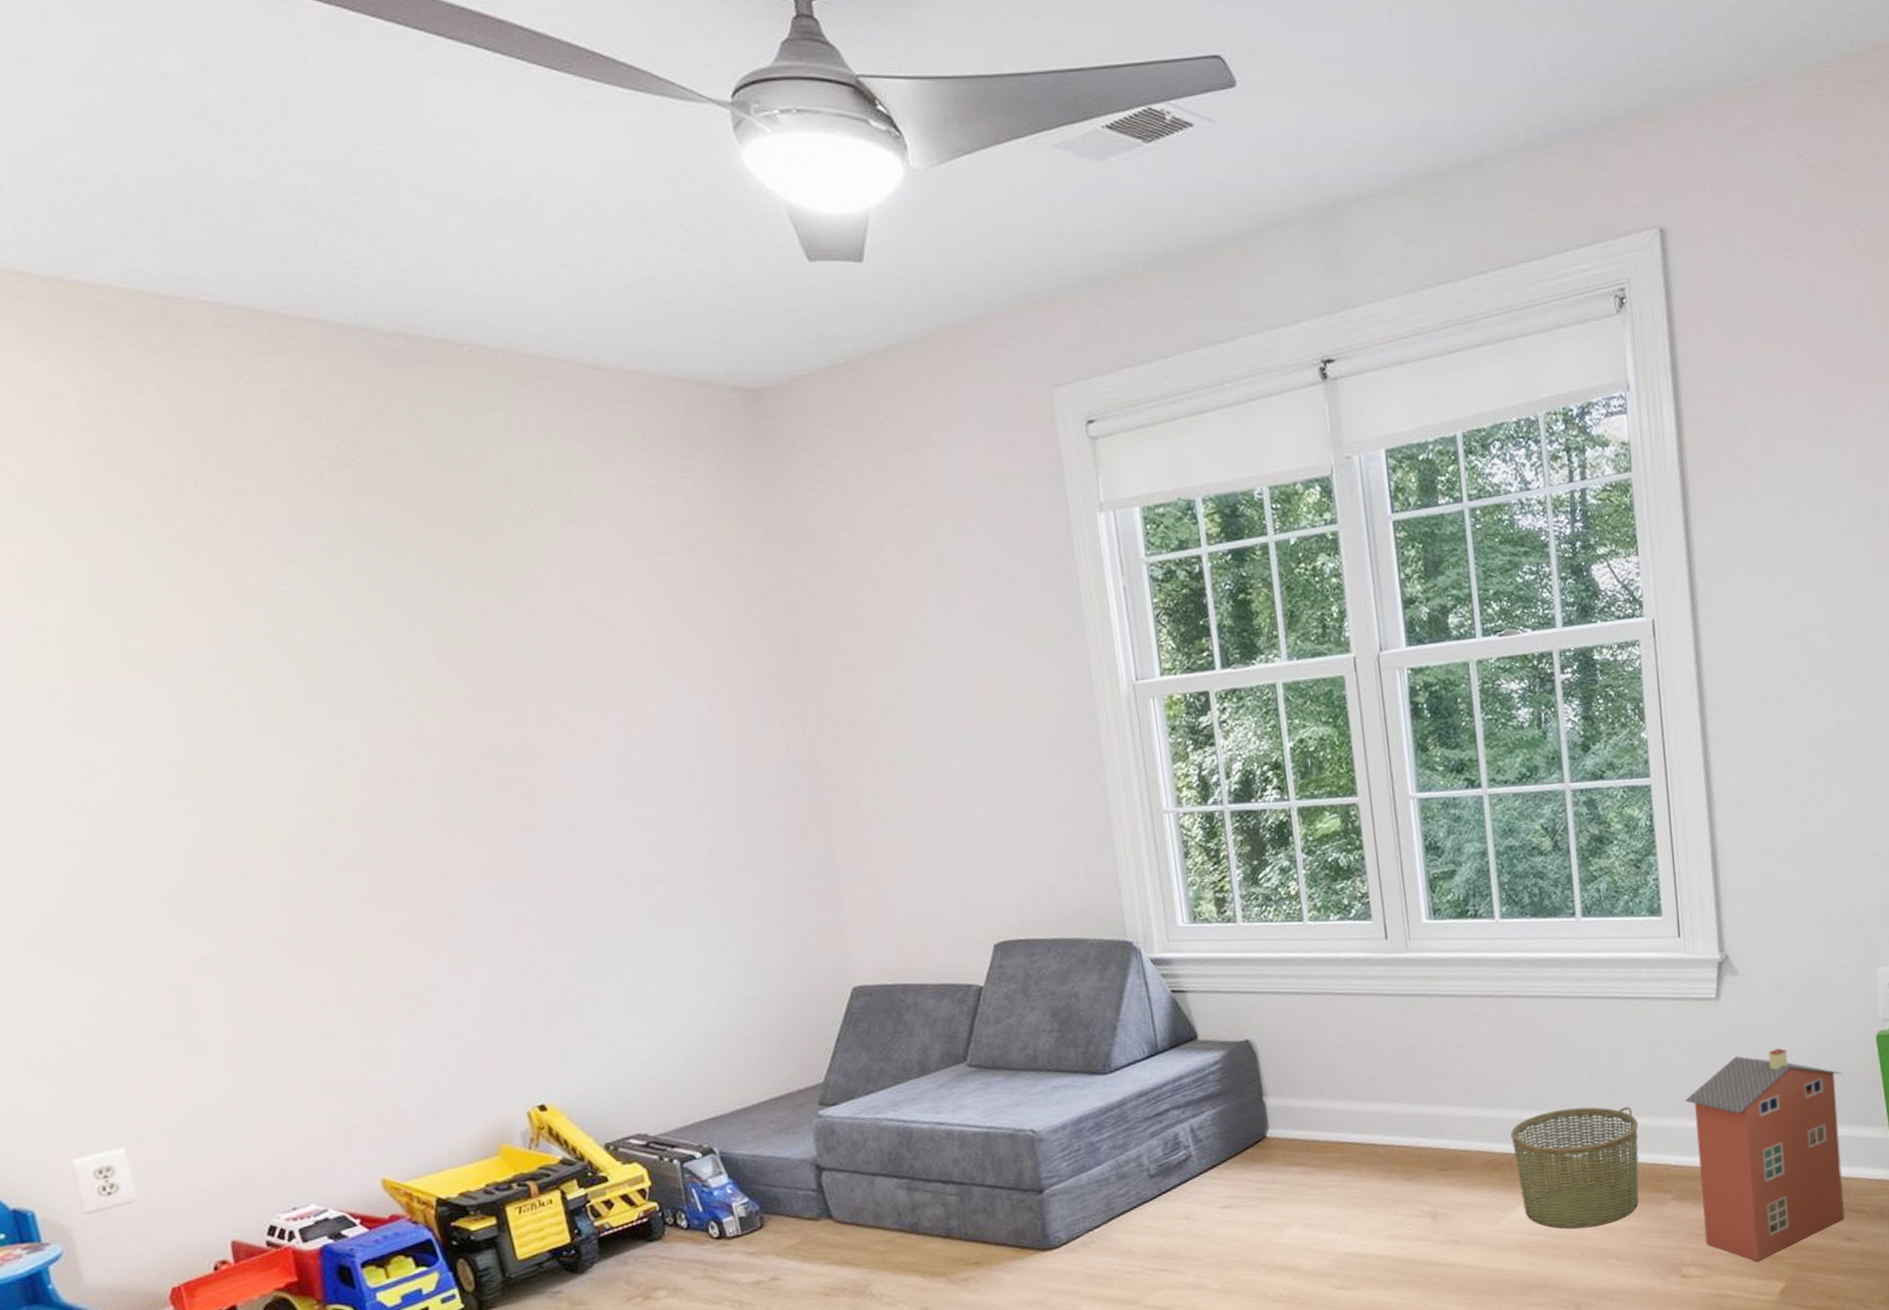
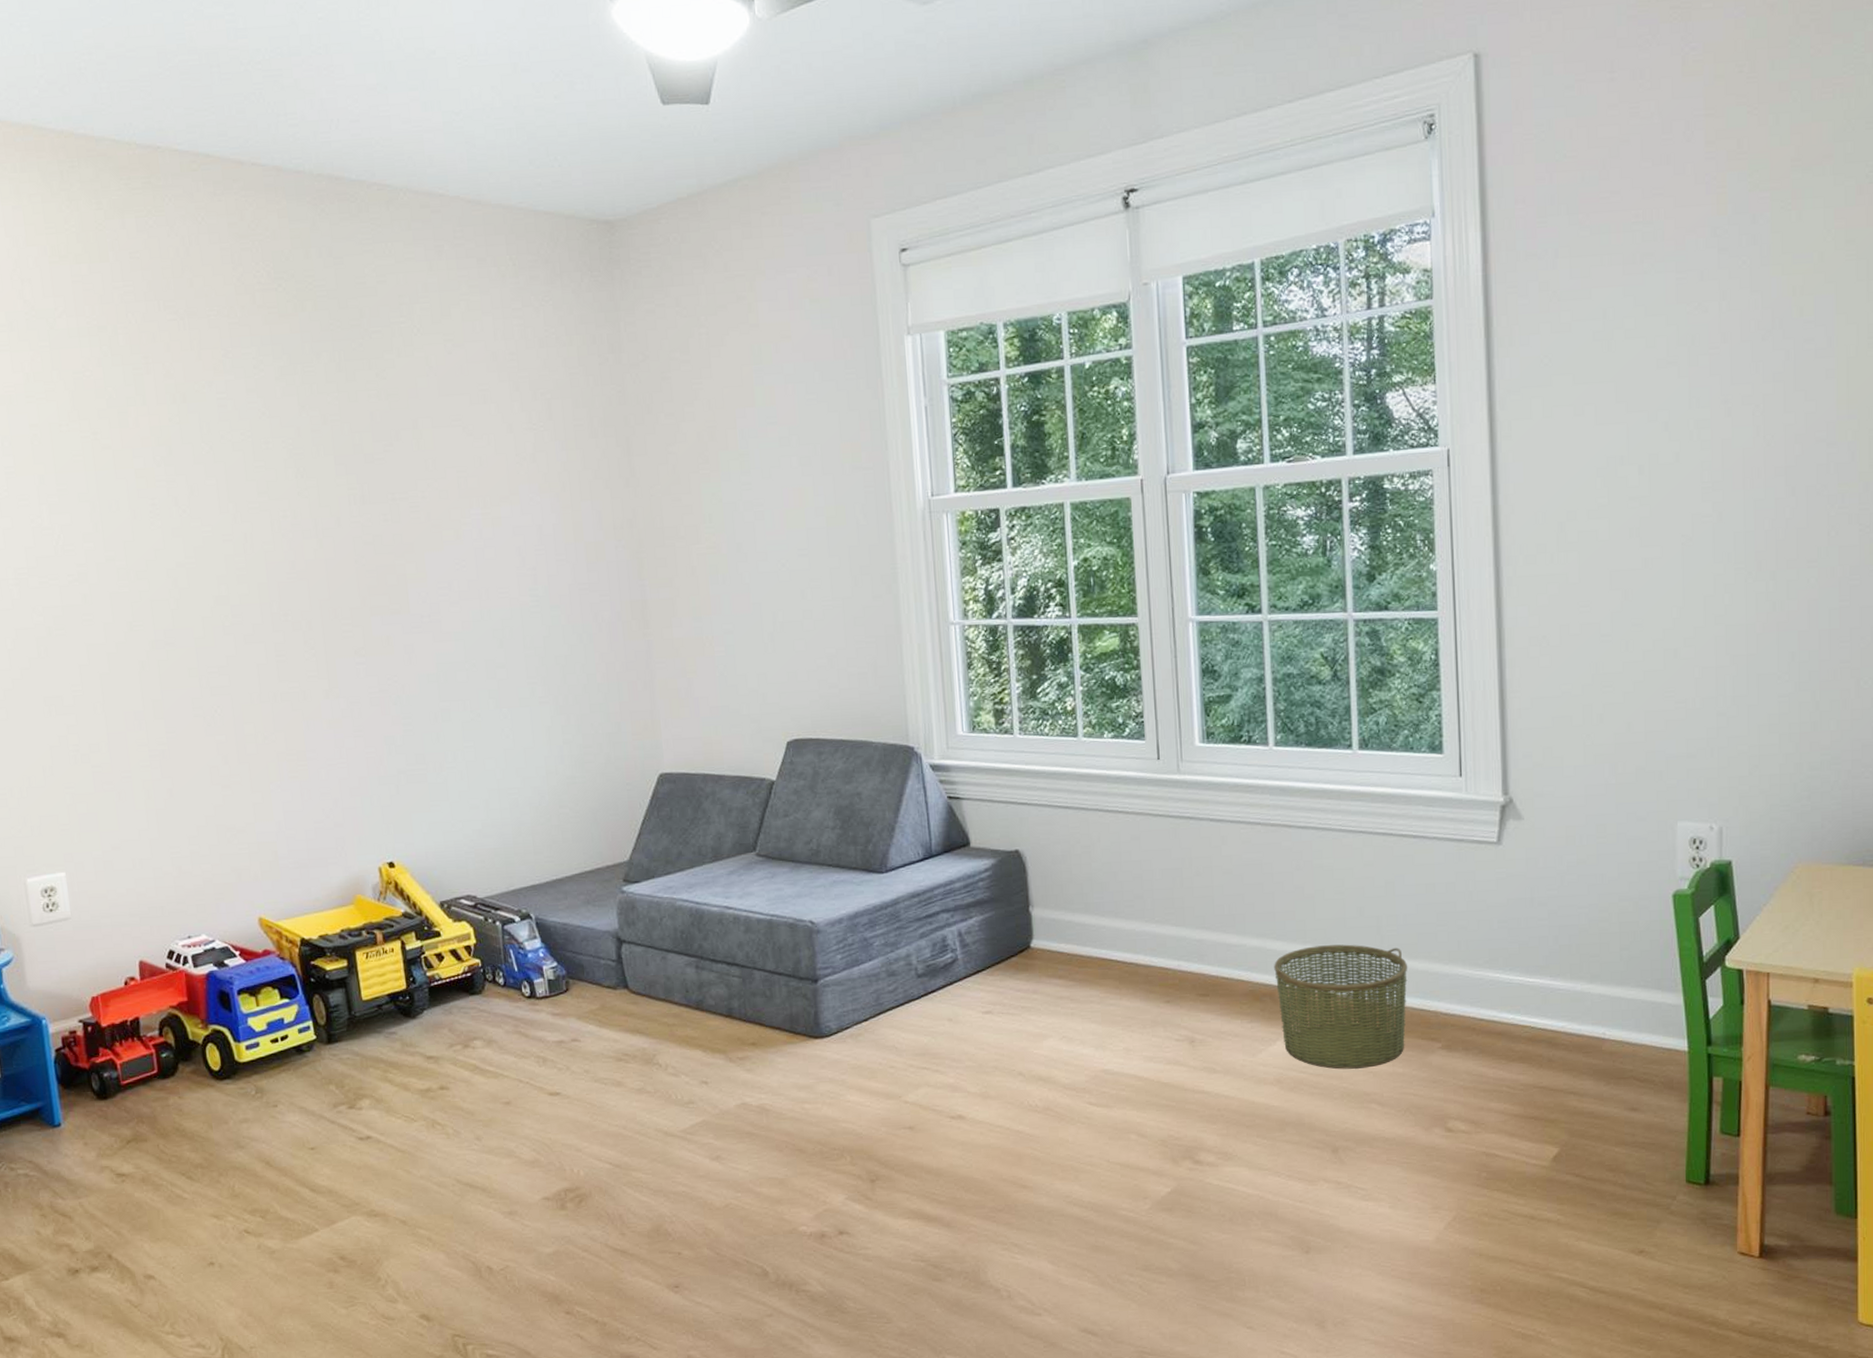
dollhouse: present [1685,1048,1845,1262] -> none [1459,900,1632,1123]

